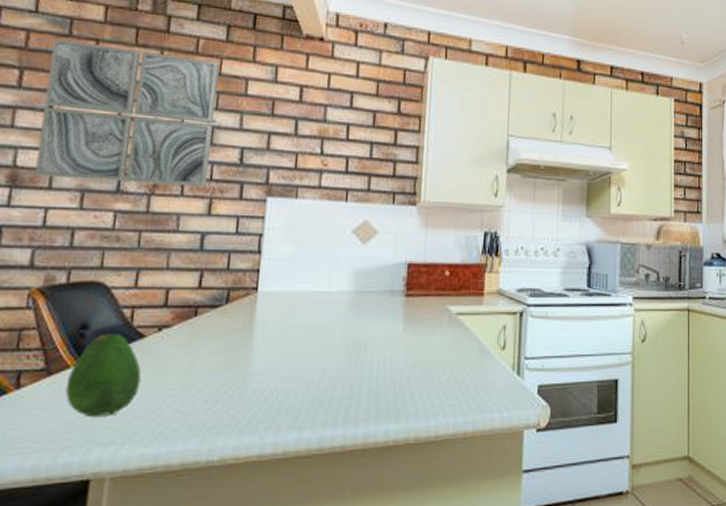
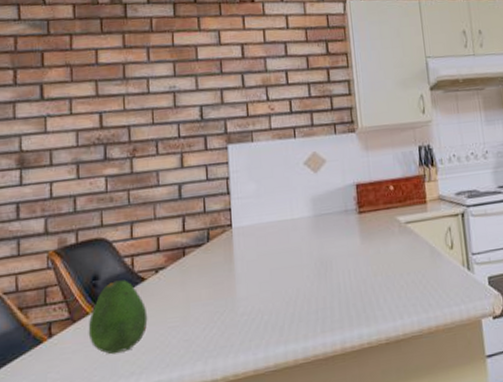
wall art: present [35,38,220,187] -> none [36,35,176,156]

